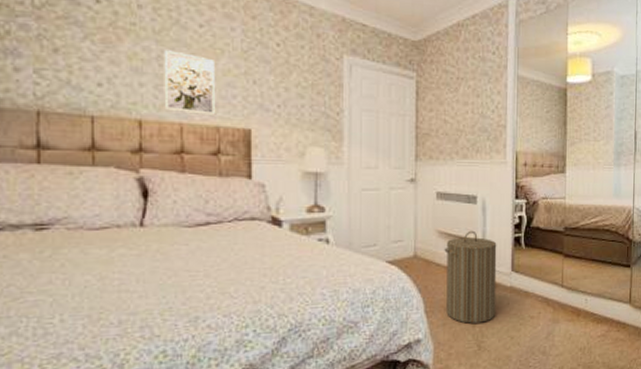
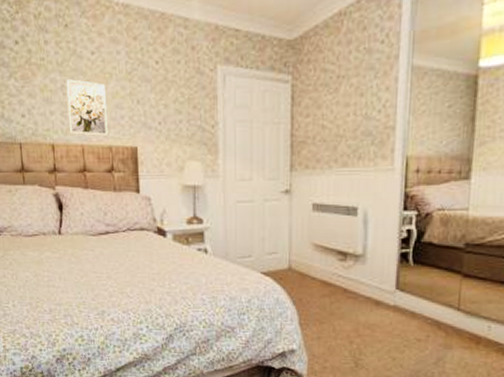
laundry hamper: present [444,230,497,324] -> none [320,244,380,340]

